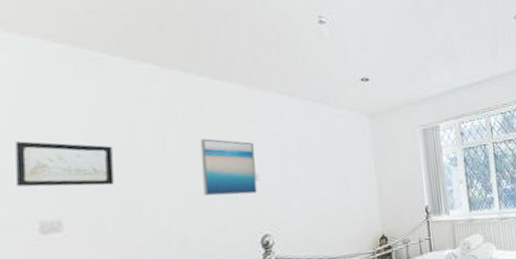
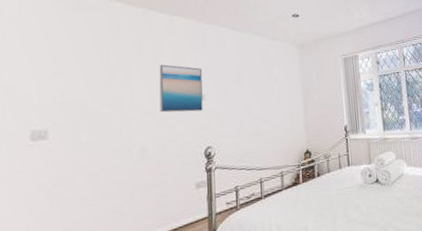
wall art: present [15,141,114,187] -> none [16,65,90,102]

